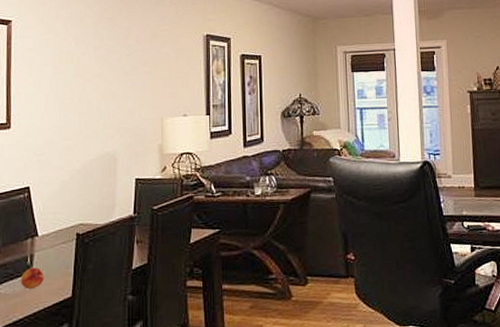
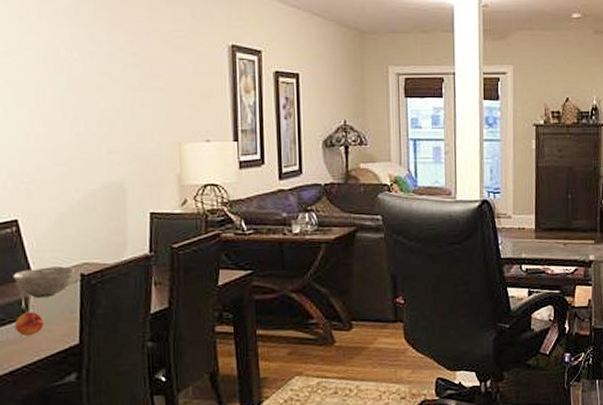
bowl: none [22,227,71,255] -> present [13,266,74,298]

